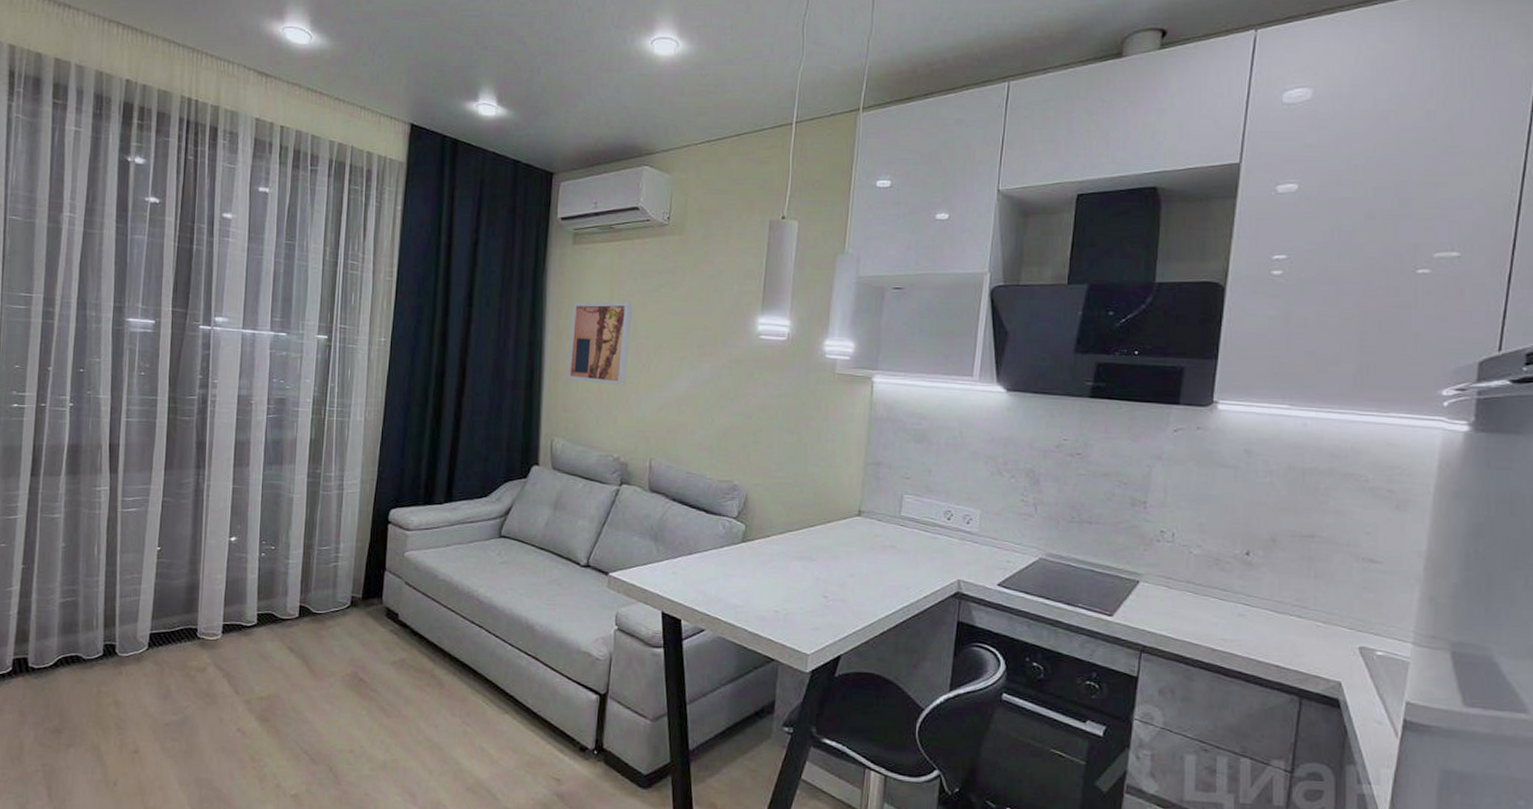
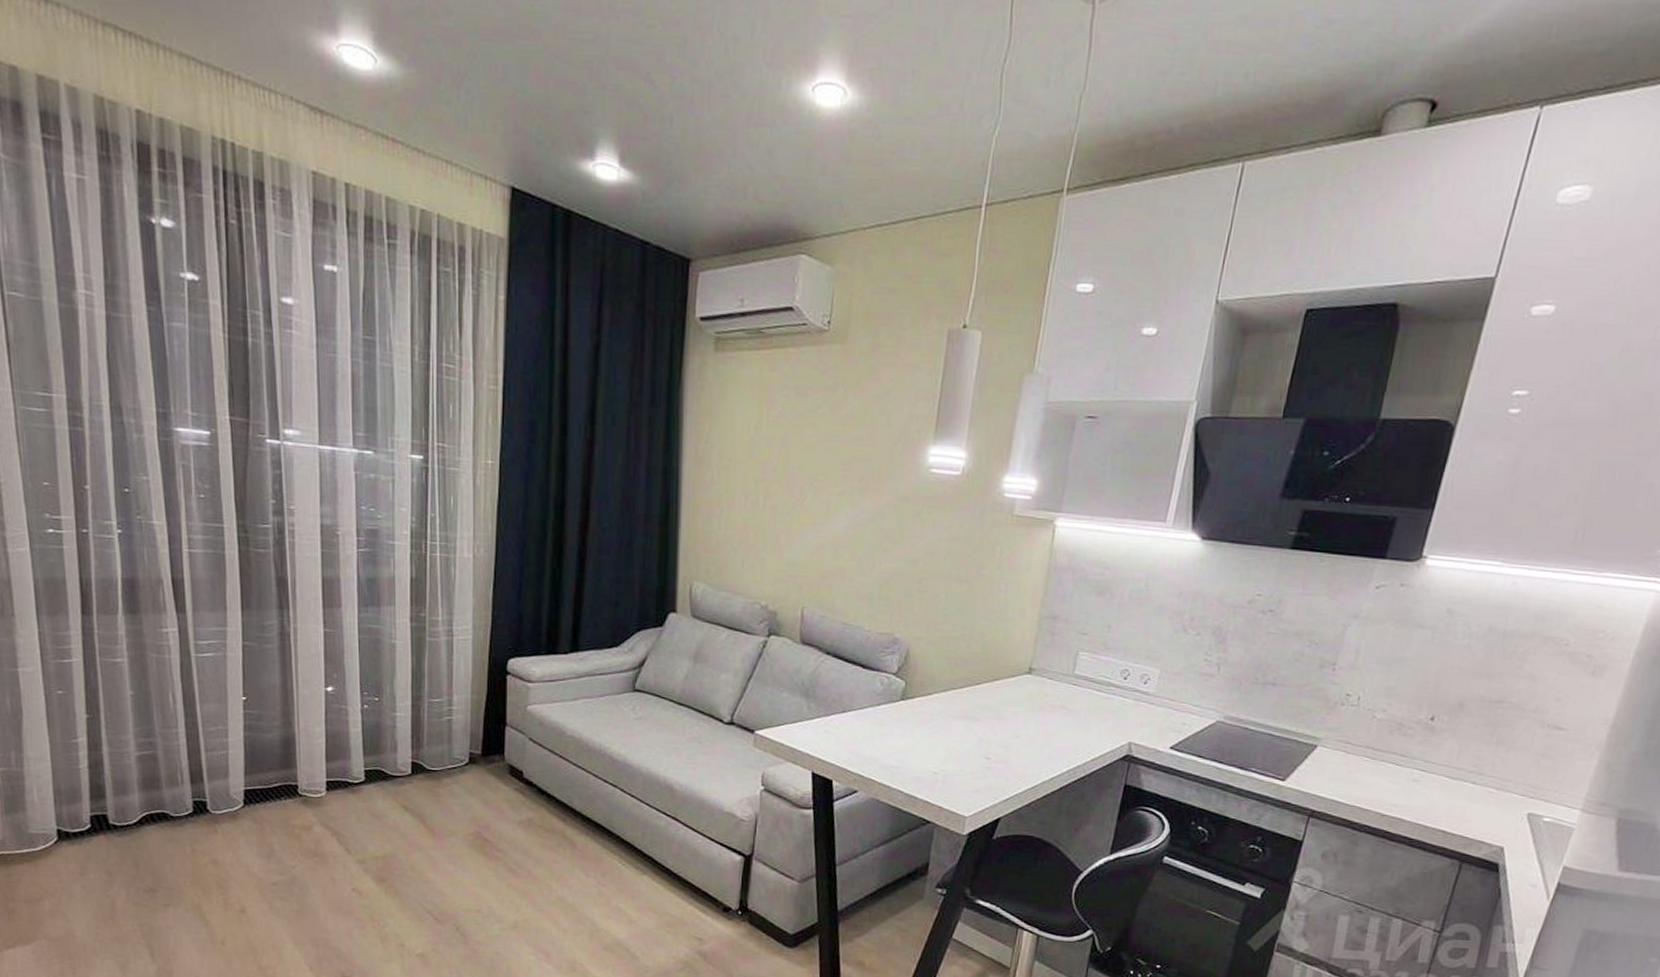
wall art: present [566,301,632,386] -> none [707,423,784,524]

